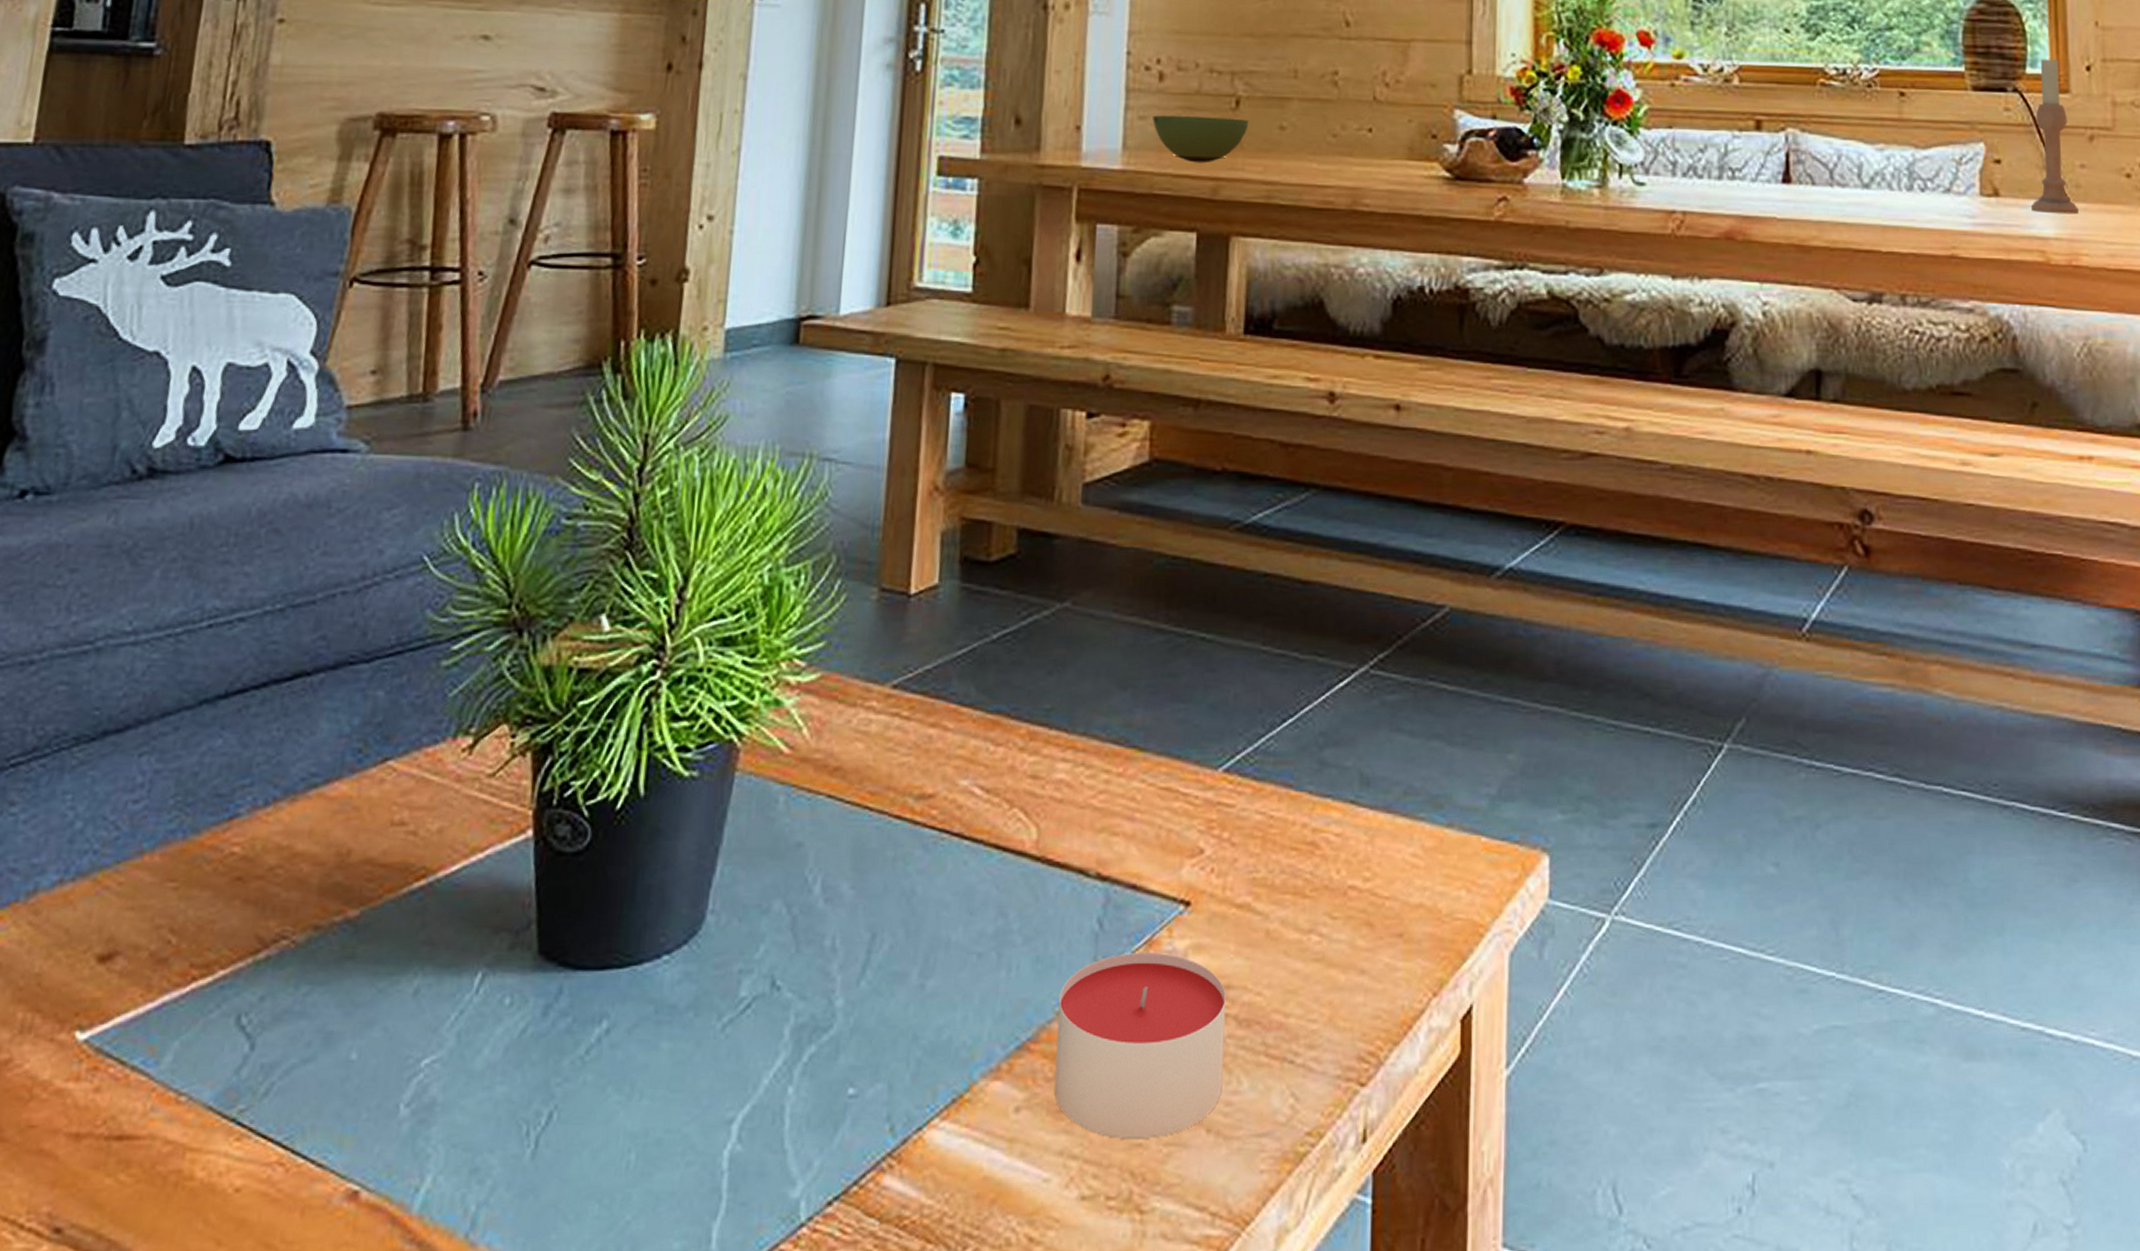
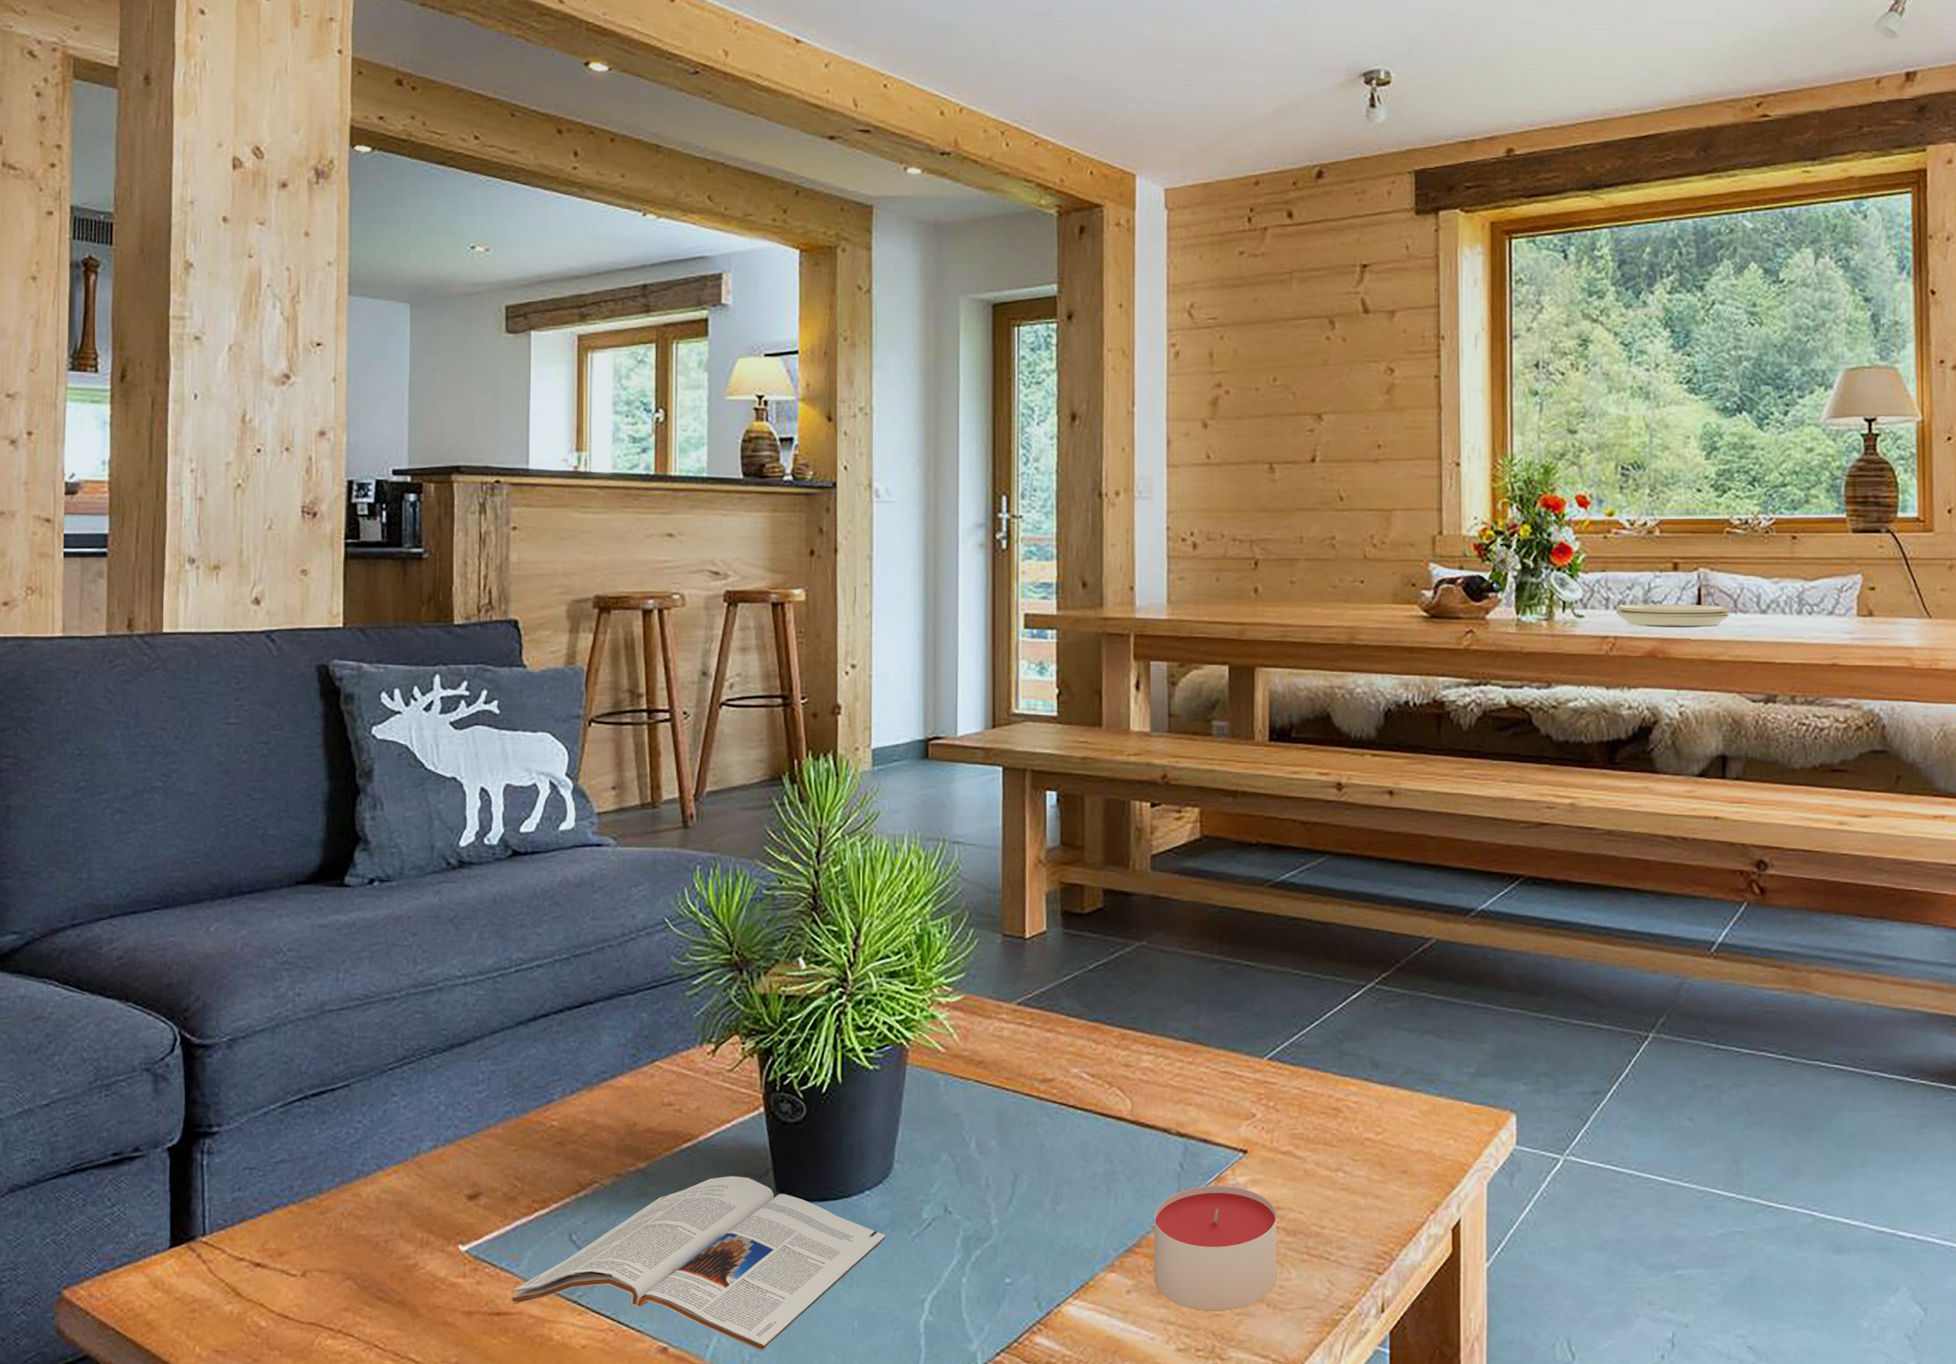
magazine: none [142,930,687,1198] -> present [512,1175,886,1351]
bowl: present [1152,115,1249,163] -> none [1190,576,1266,612]
plate: none [1685,170,1824,204] -> present [1616,604,1729,628]
candlestick: present [2031,58,2079,215] -> none [1900,504,1938,629]

